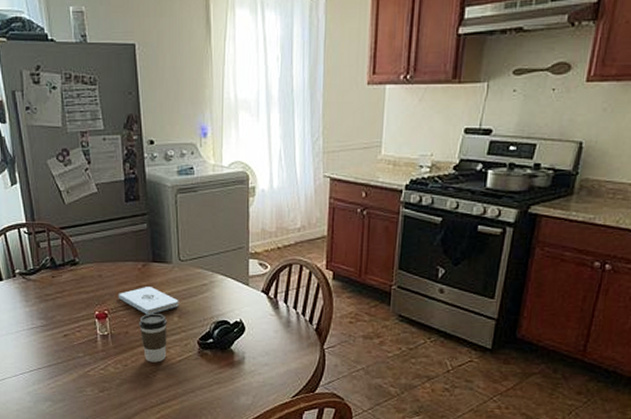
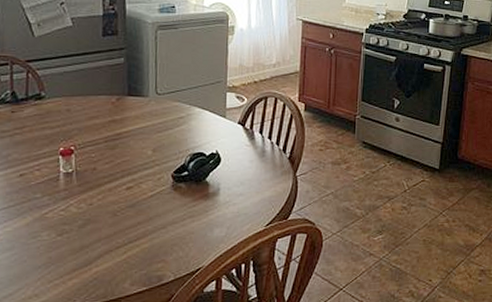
notepad: present [118,287,179,315] -> none [87,121,154,150]
coffee cup: present [139,314,167,363] -> none [109,148,140,199]

